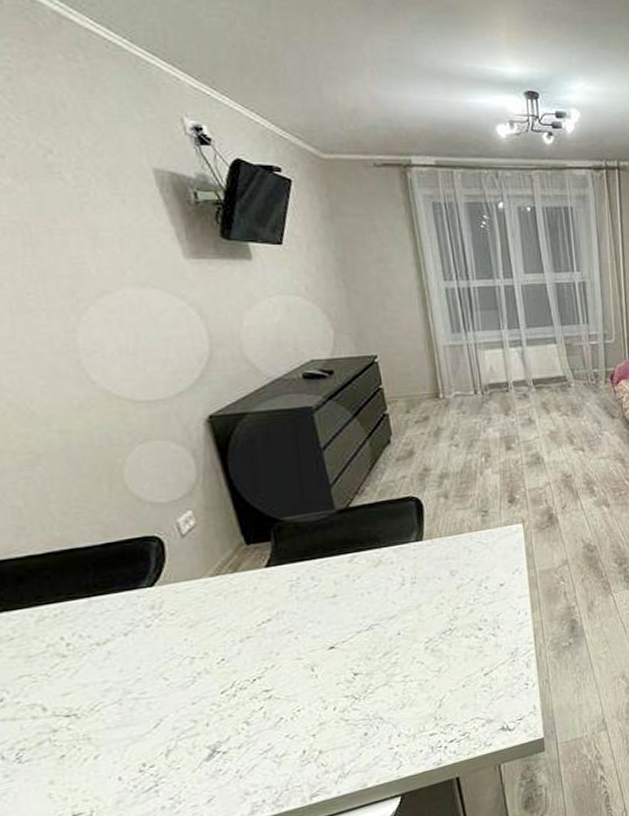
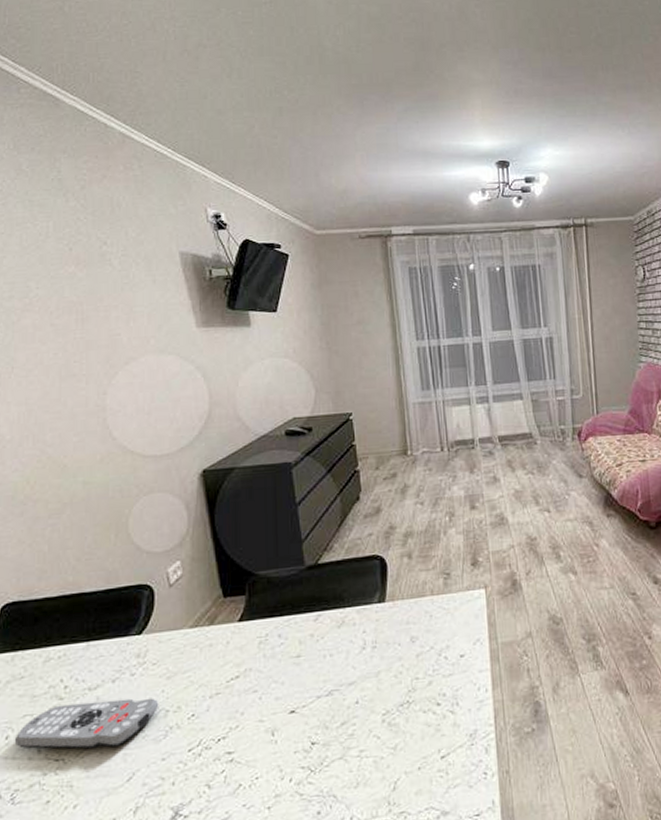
remote control: none [11,647,183,709] -> present [14,698,159,749]

